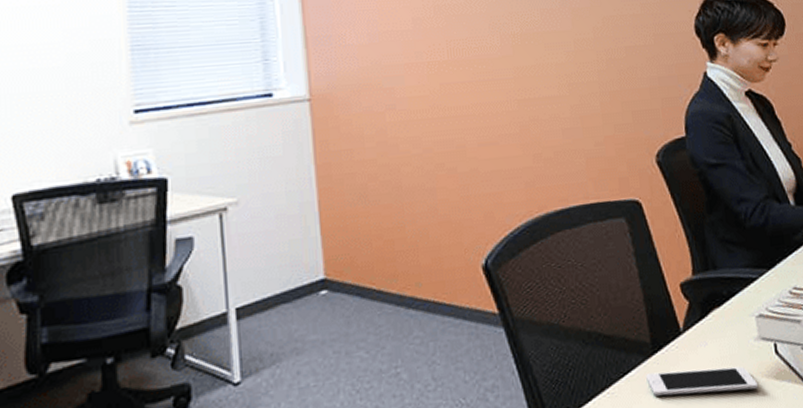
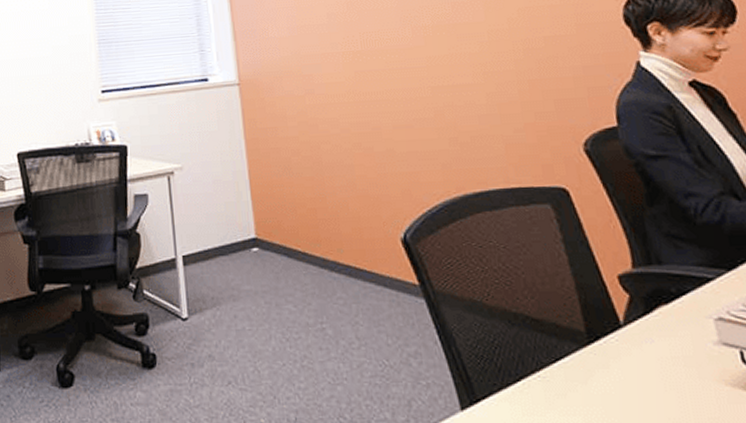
cell phone: present [646,366,759,396] -> none [581,363,722,398]

